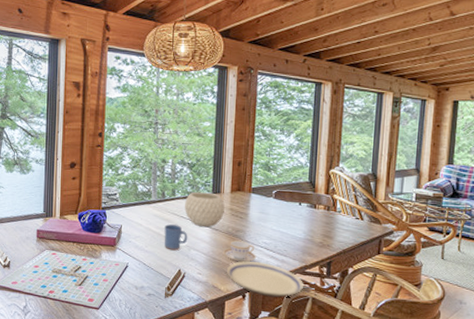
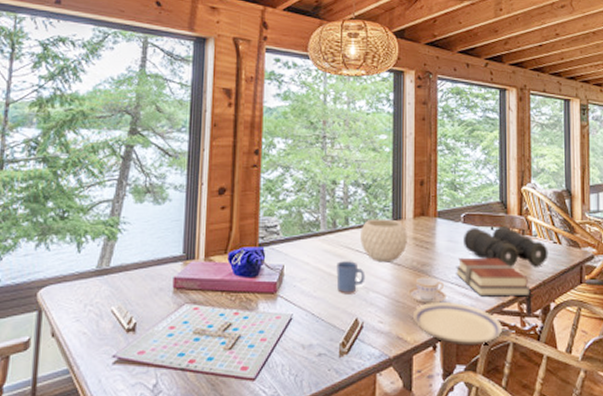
books: none [265,226,332,262] -> present [456,257,531,297]
binoculars: none [273,203,351,238] -> present [462,227,548,267]

